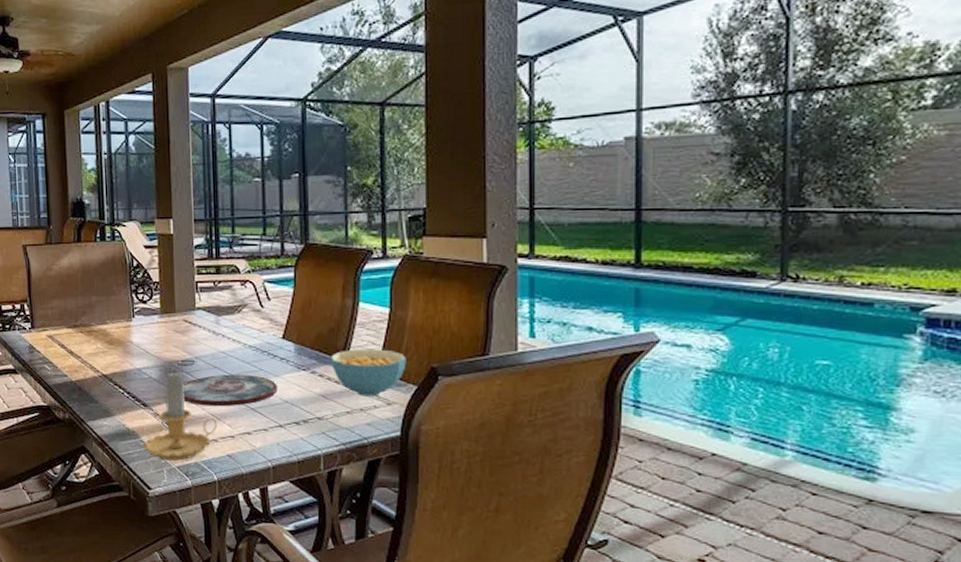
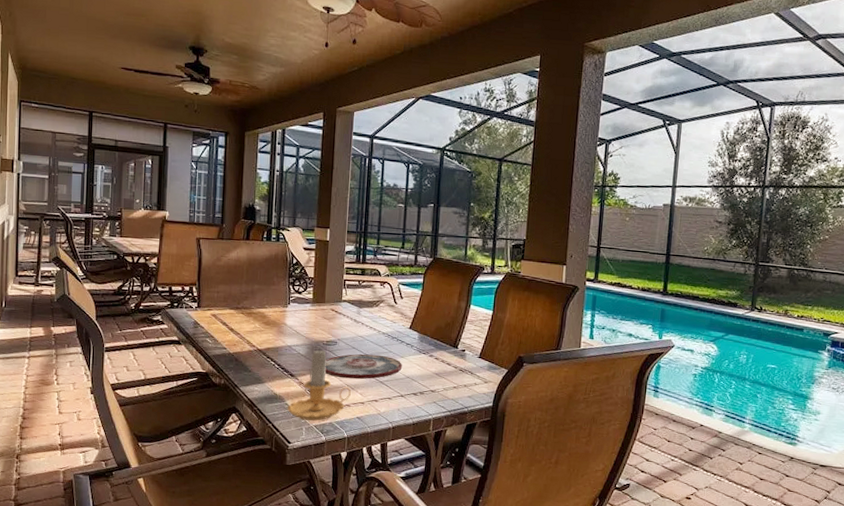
cereal bowl: present [331,348,406,397] -> none [445,339,502,376]

